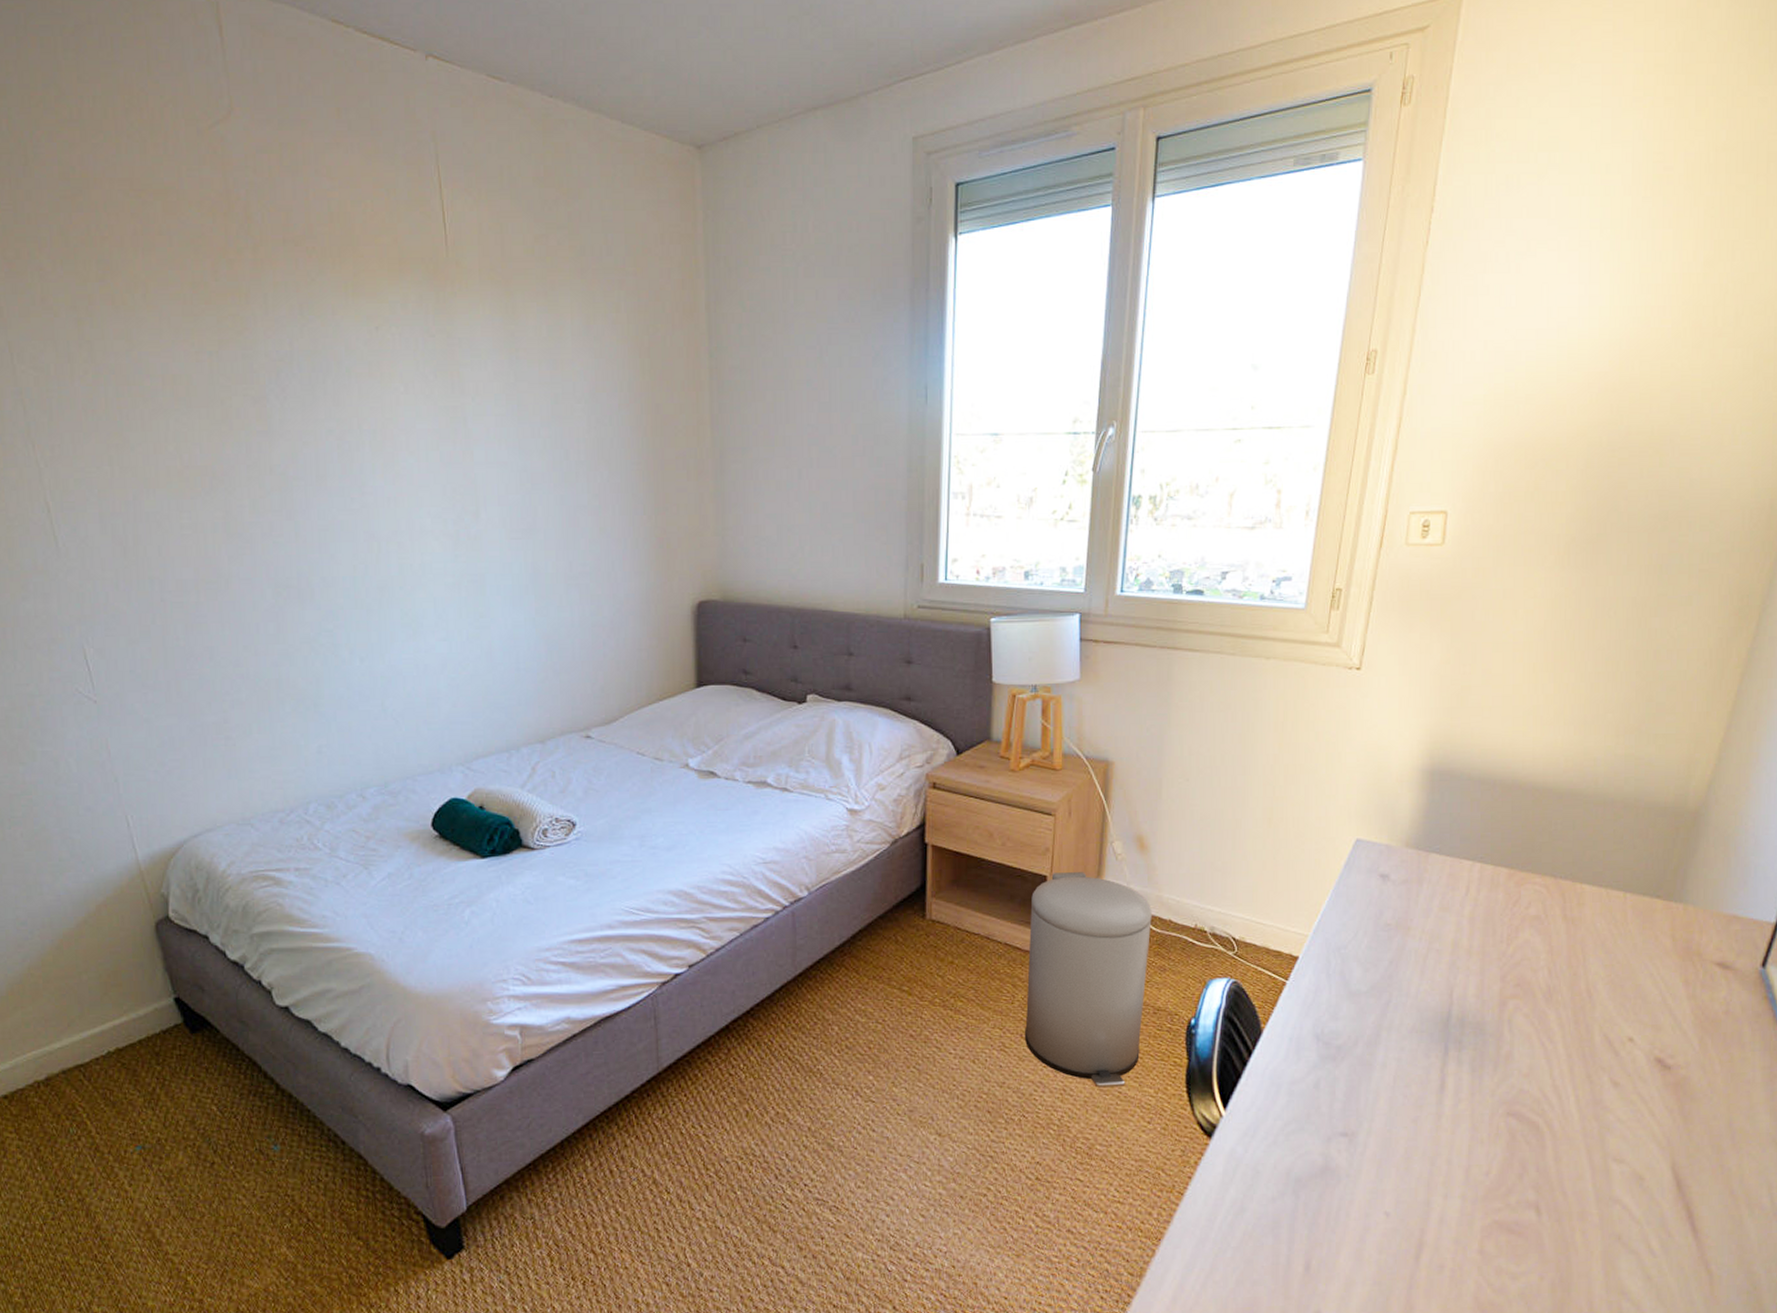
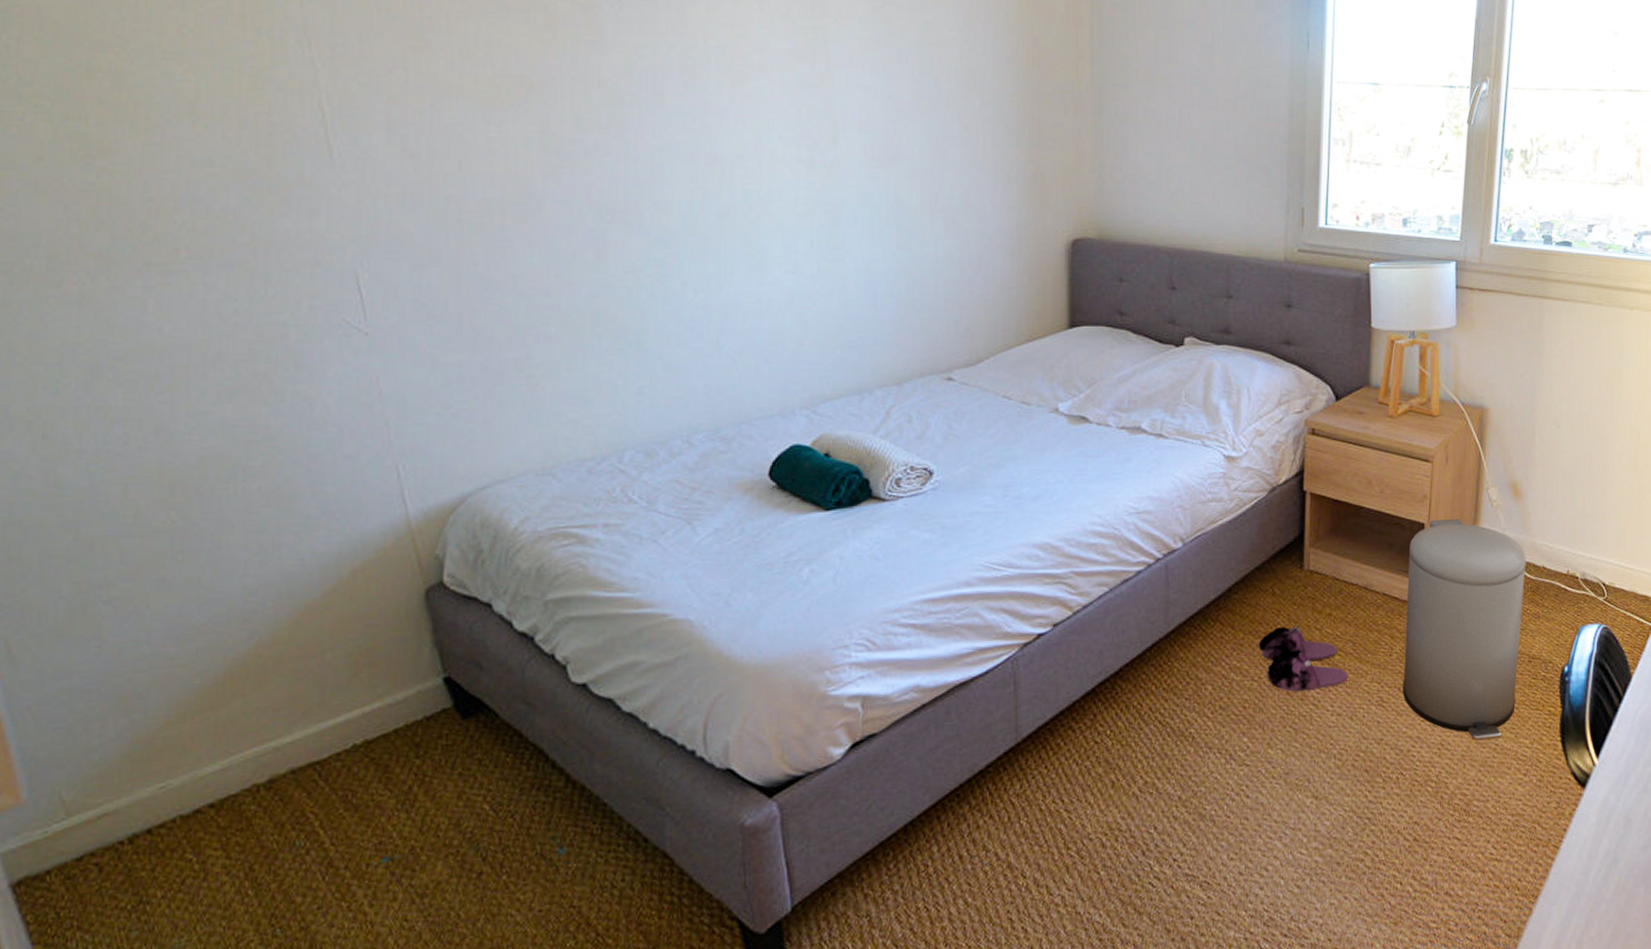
slippers: none [882,973,971,1035] -> present [1258,626,1348,692]

